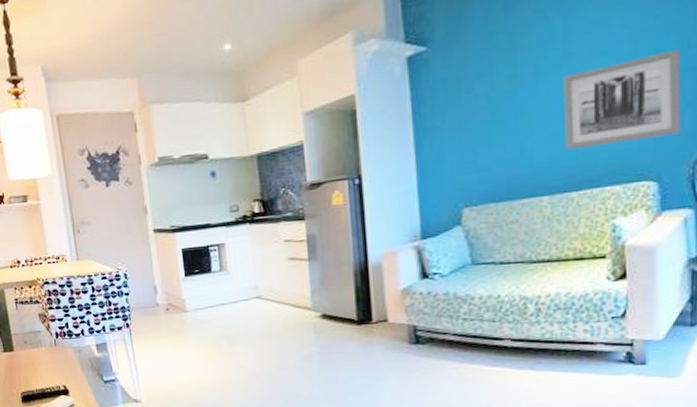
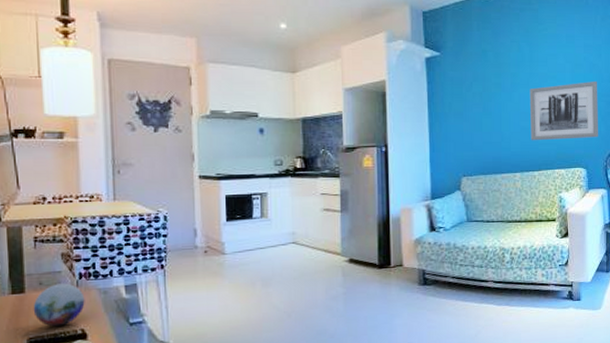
decorative orb: none [22,342,64,383] -> present [33,283,85,327]

